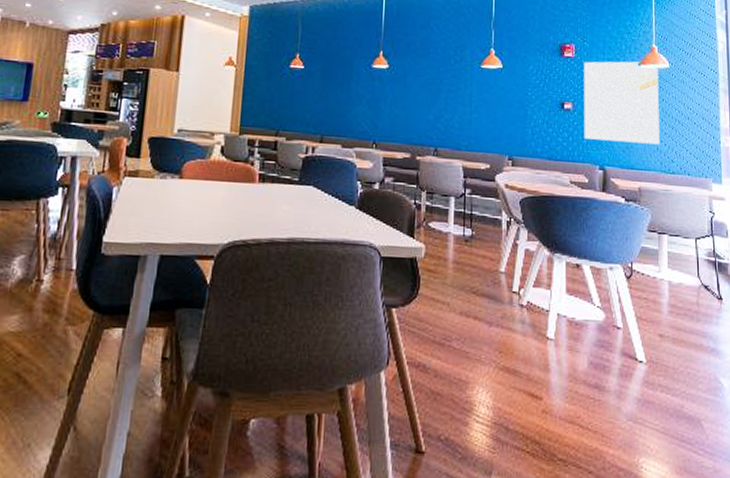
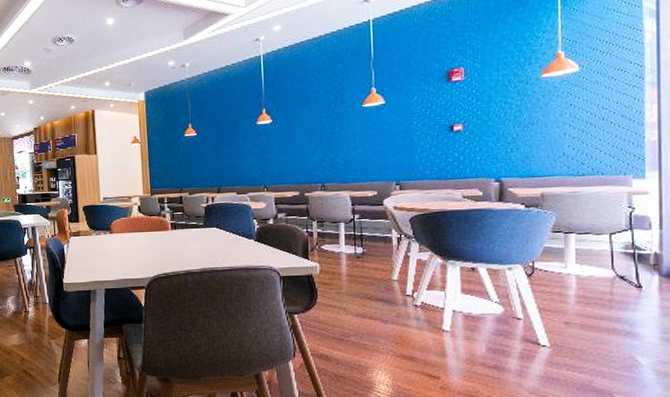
wall art: present [584,61,660,145] -> none [475,71,567,156]

